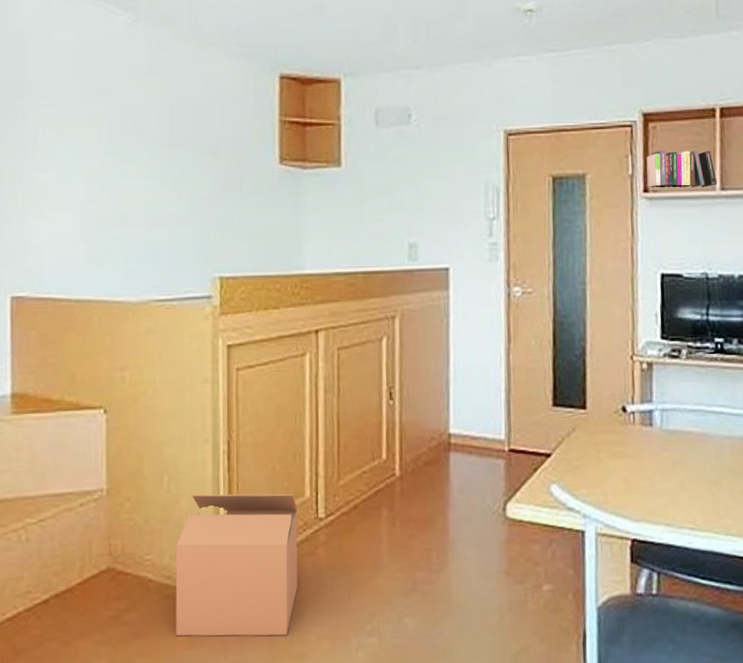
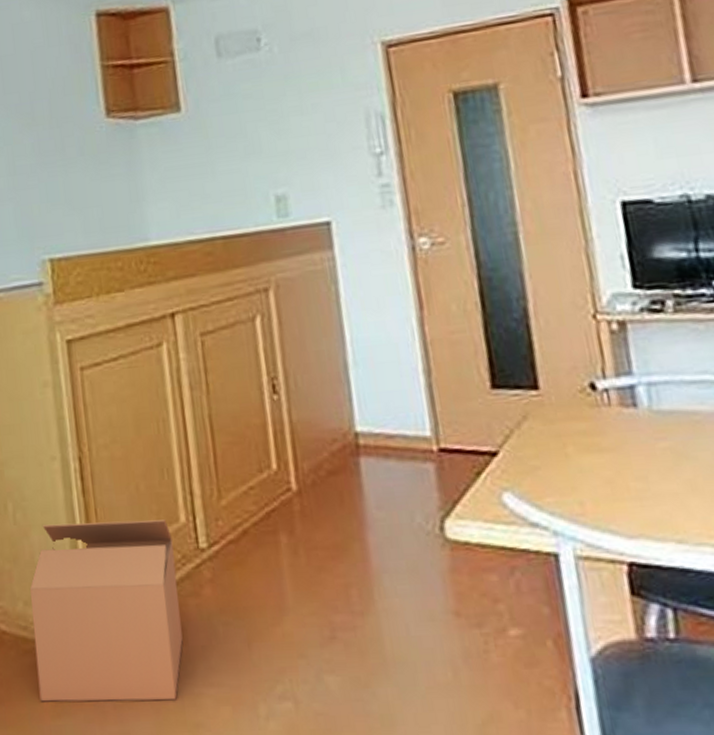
books: present [646,150,718,188] -> none [579,32,687,91]

